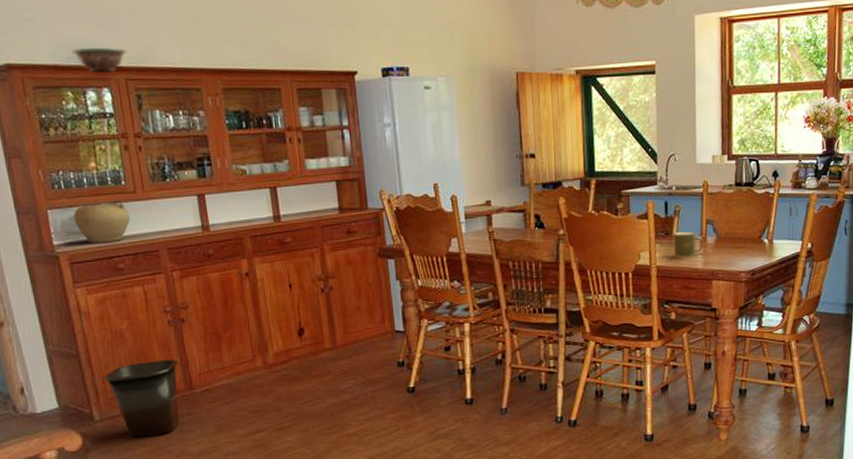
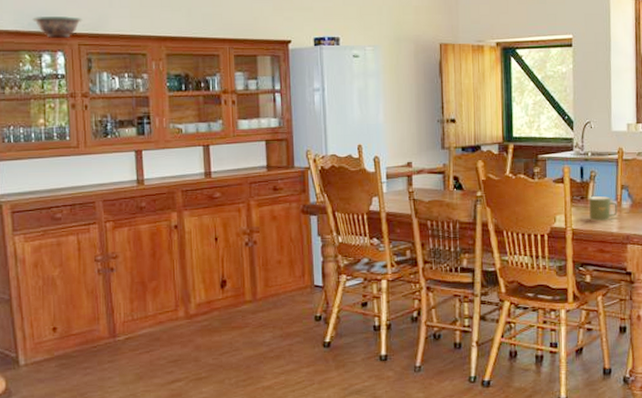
ceramic jug: present [73,200,130,243] -> none [19,154,71,193]
waste bin: present [104,359,179,439] -> none [32,306,104,384]

